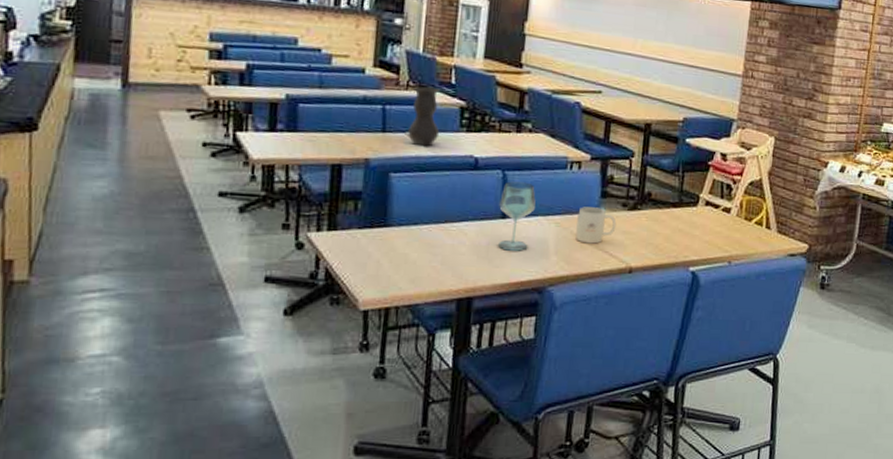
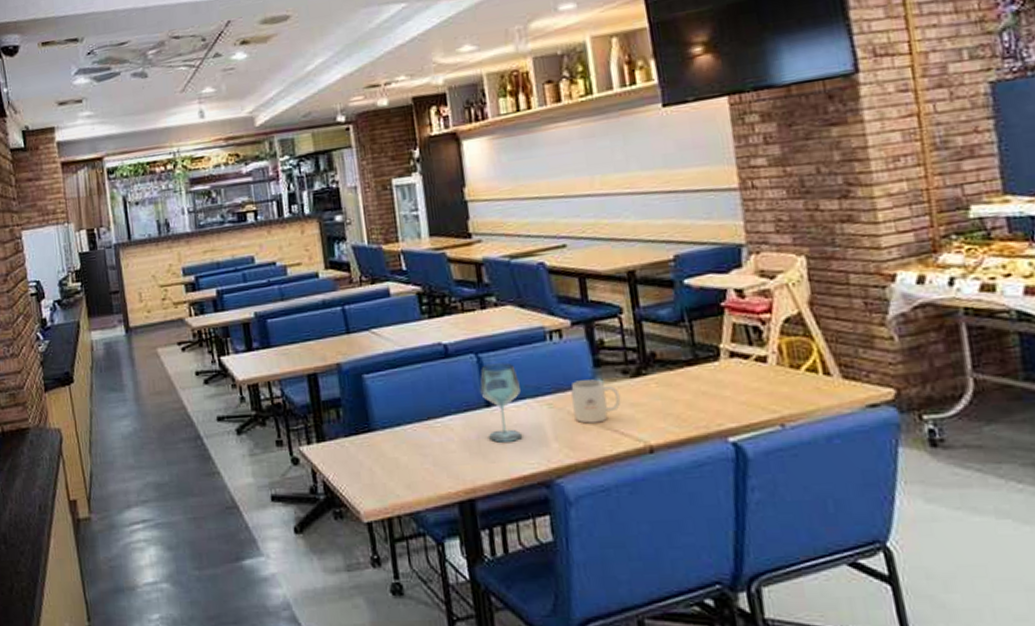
vase: present [408,86,440,147] -> none [366,278,403,343]

